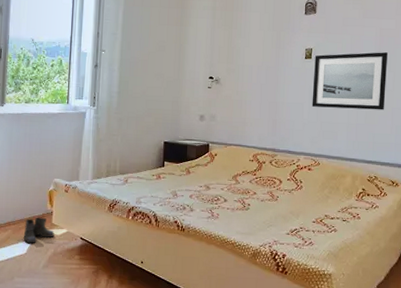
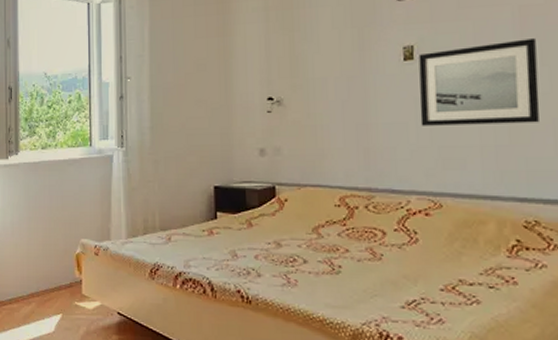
boots: present [19,217,54,244] -> none [44,286,86,320]

